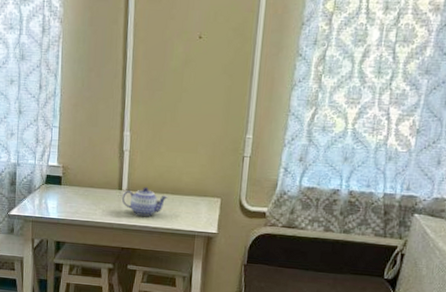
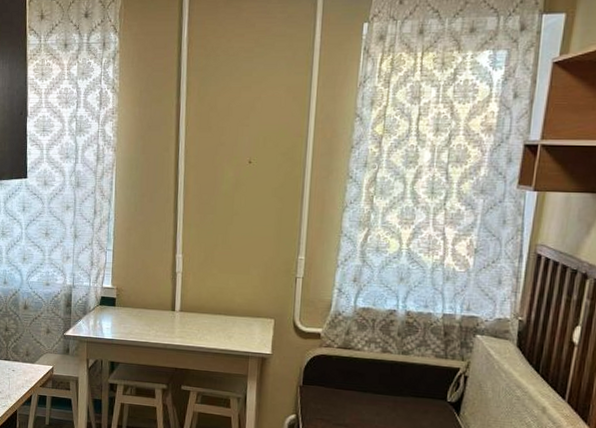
teapot: present [121,187,168,216] -> none [174,308,221,337]

